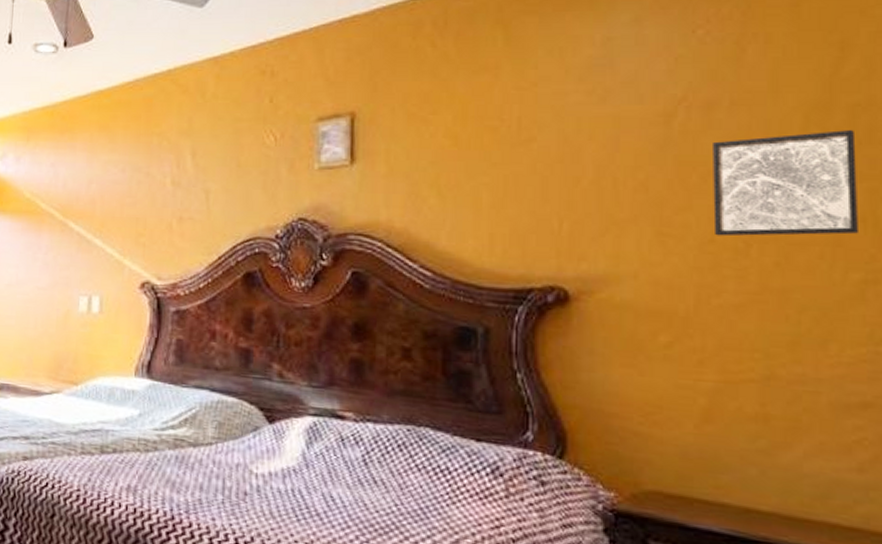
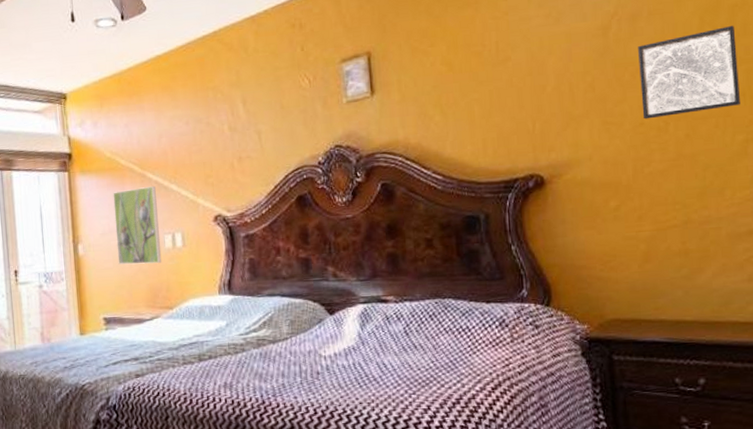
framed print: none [21,237,77,329] -> present [113,185,162,265]

